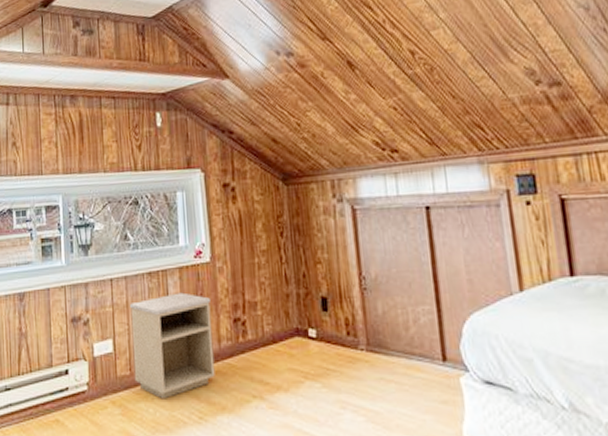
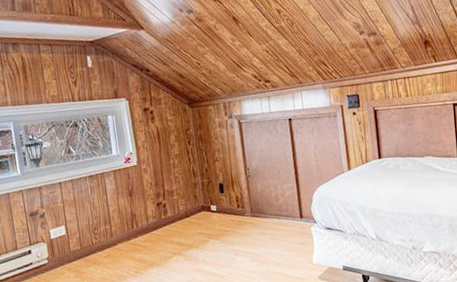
nightstand: present [129,292,215,399] -> none [76,188,146,263]

